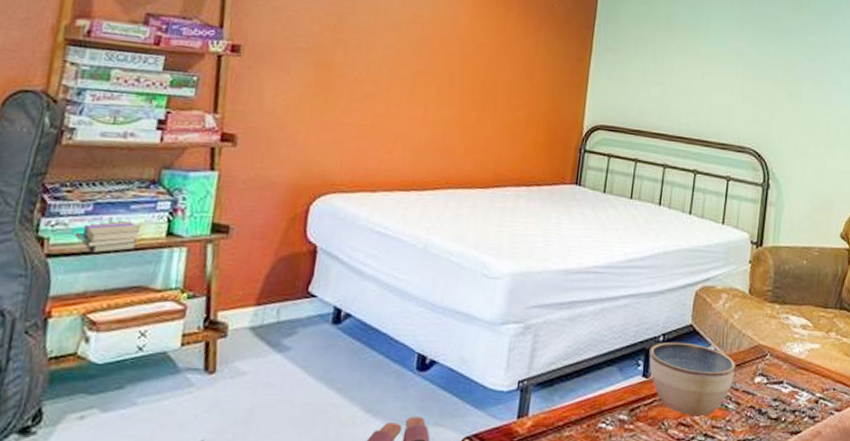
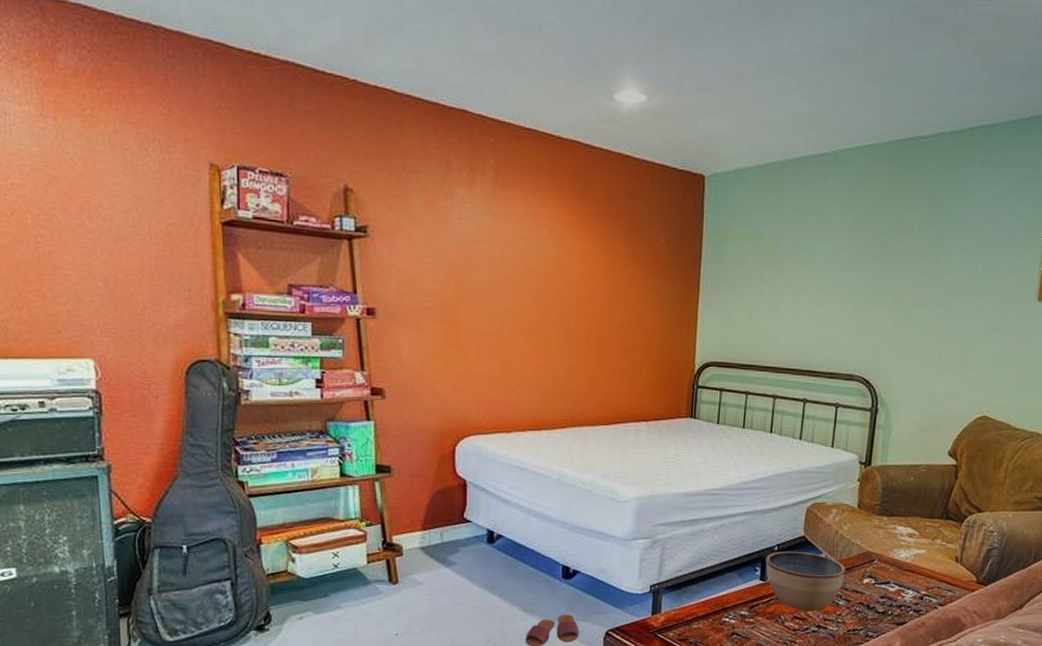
books: present [73,218,140,254] -> none [265,463,318,493]

